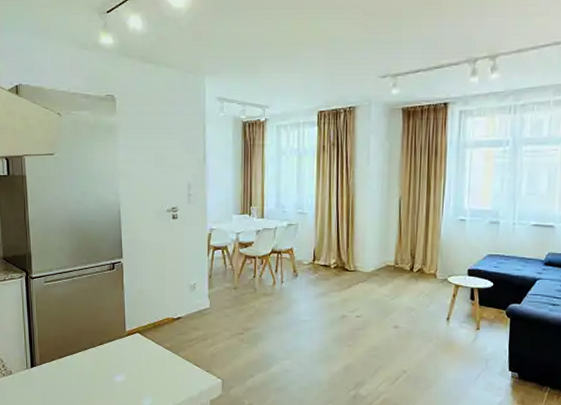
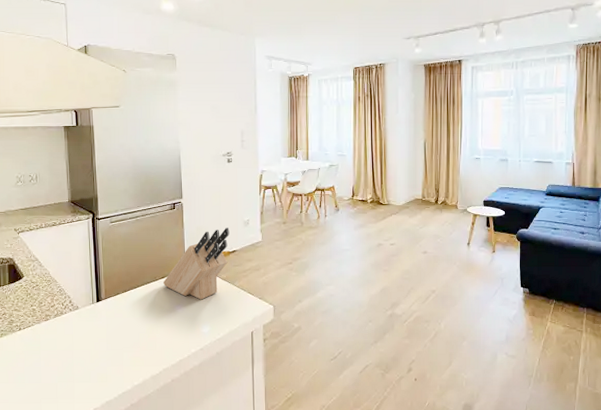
knife block: none [101,292,174,370] -> present [162,228,230,300]

